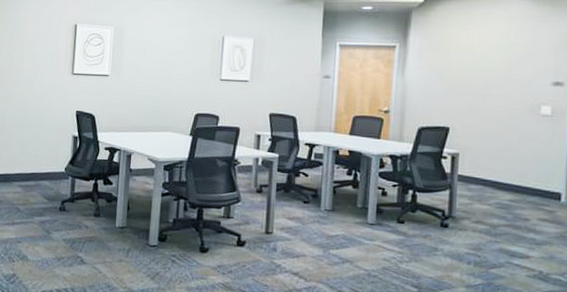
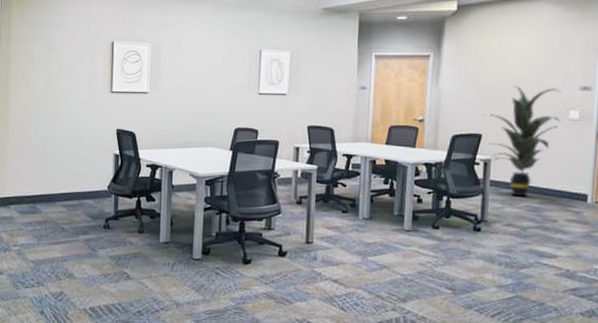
indoor plant: none [449,78,531,193] -> present [482,85,560,197]

